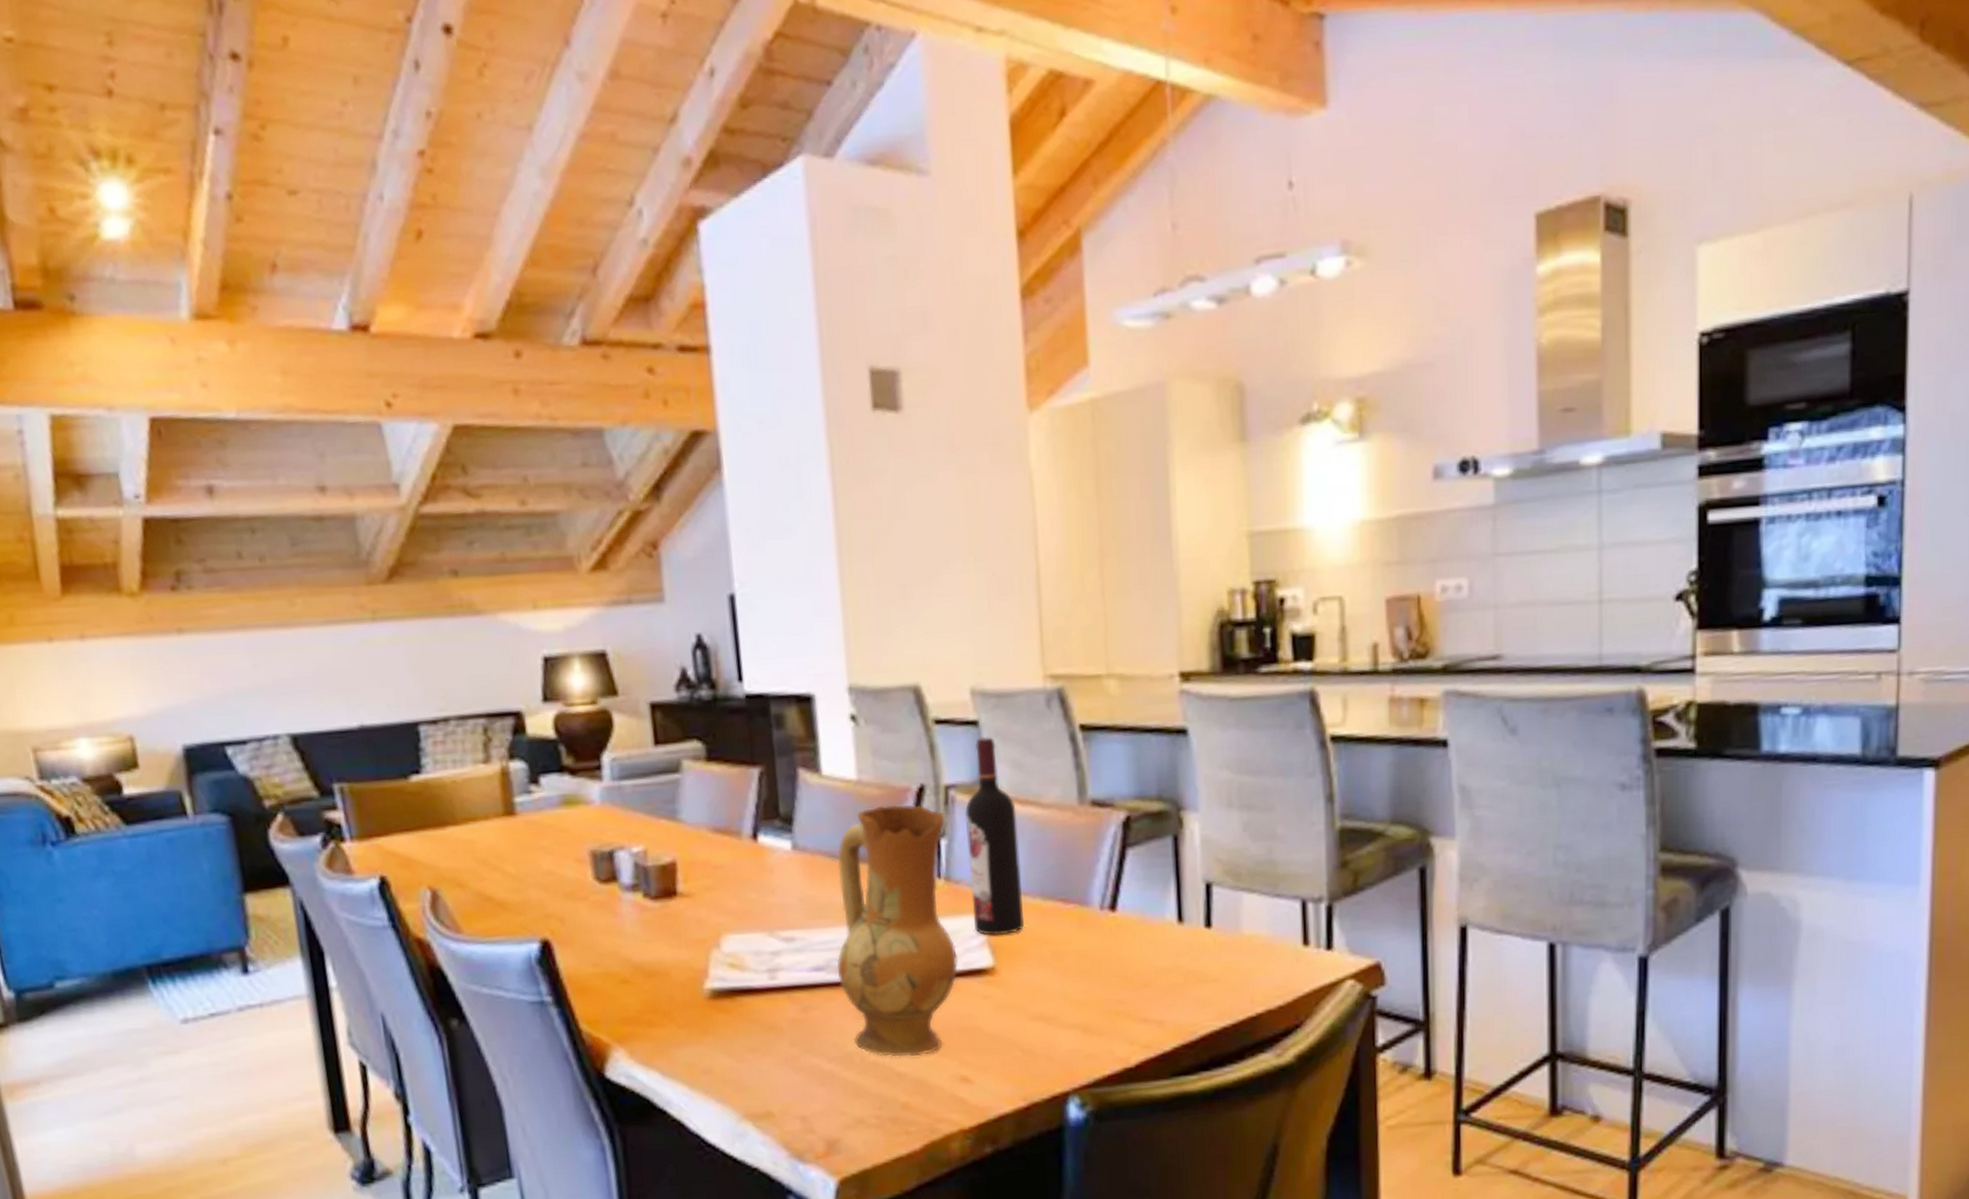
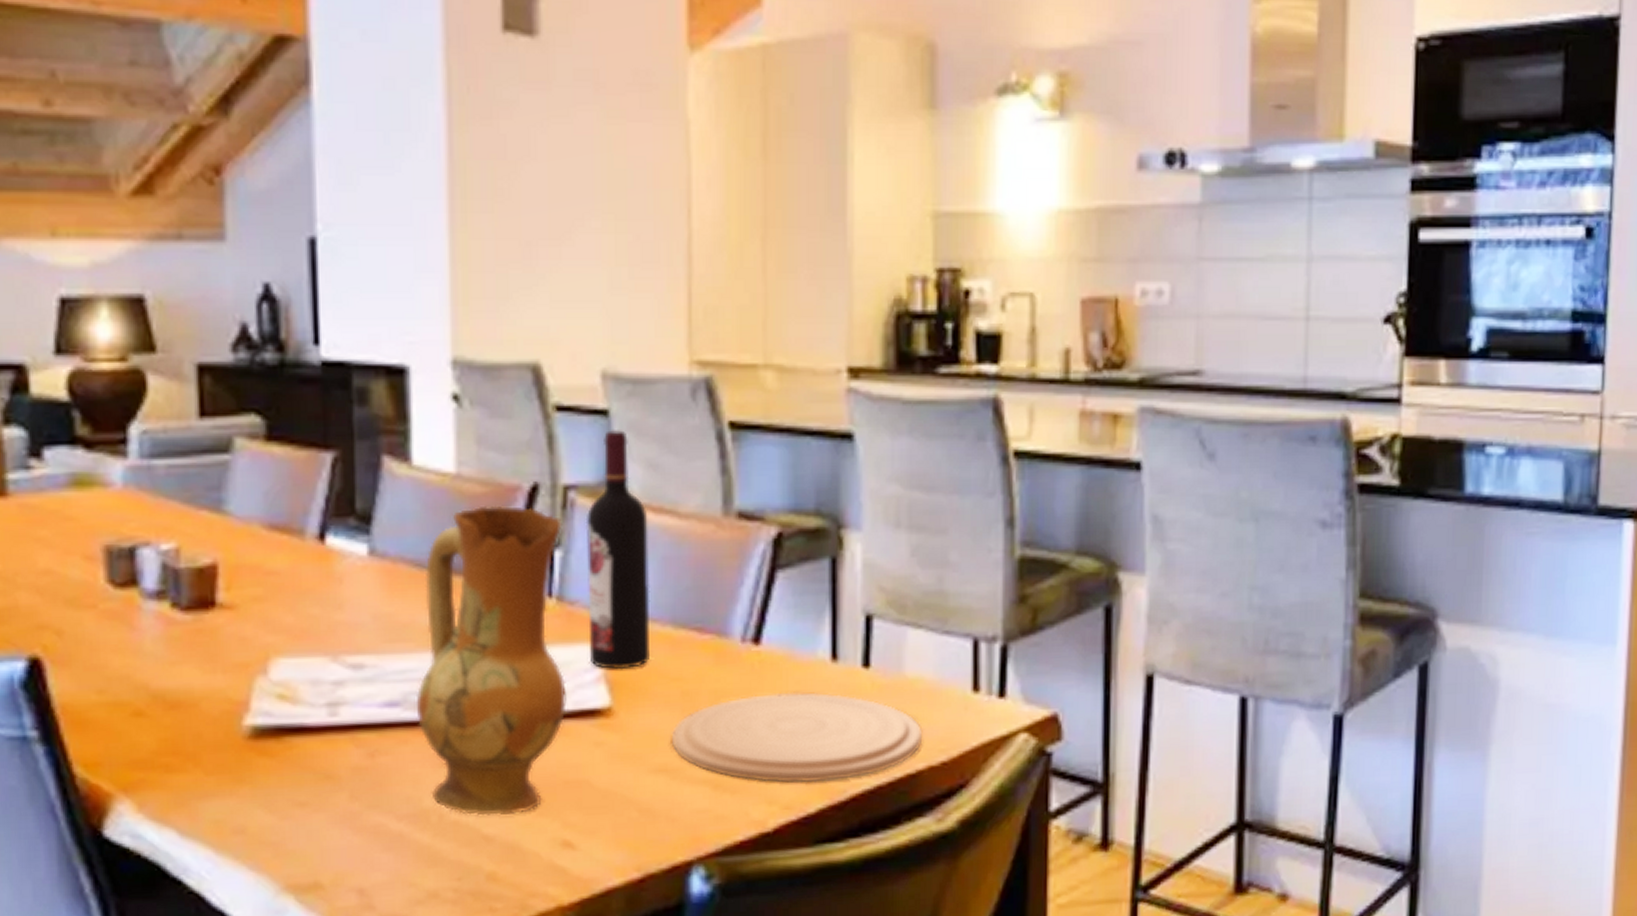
plate: none [1045,949,1261,1027] -> present [671,692,923,783]

